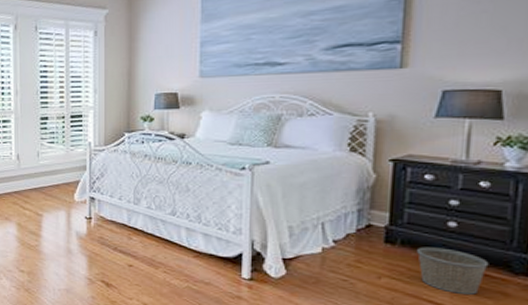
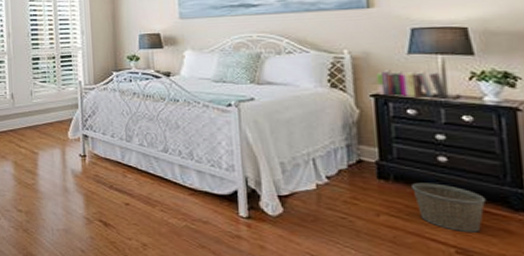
books: none [398,134,469,164] -> present [376,70,447,99]

